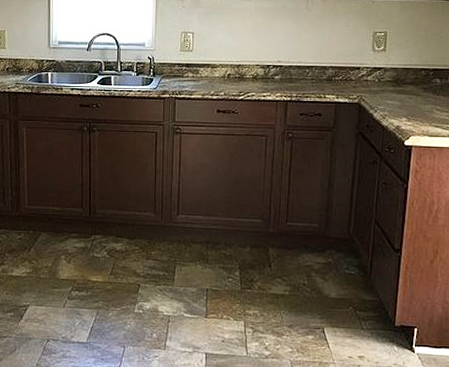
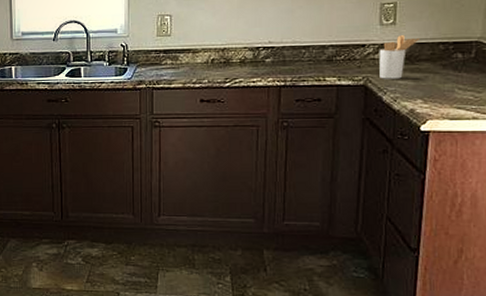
utensil holder: none [371,61,405,99] -> present [379,35,419,79]

